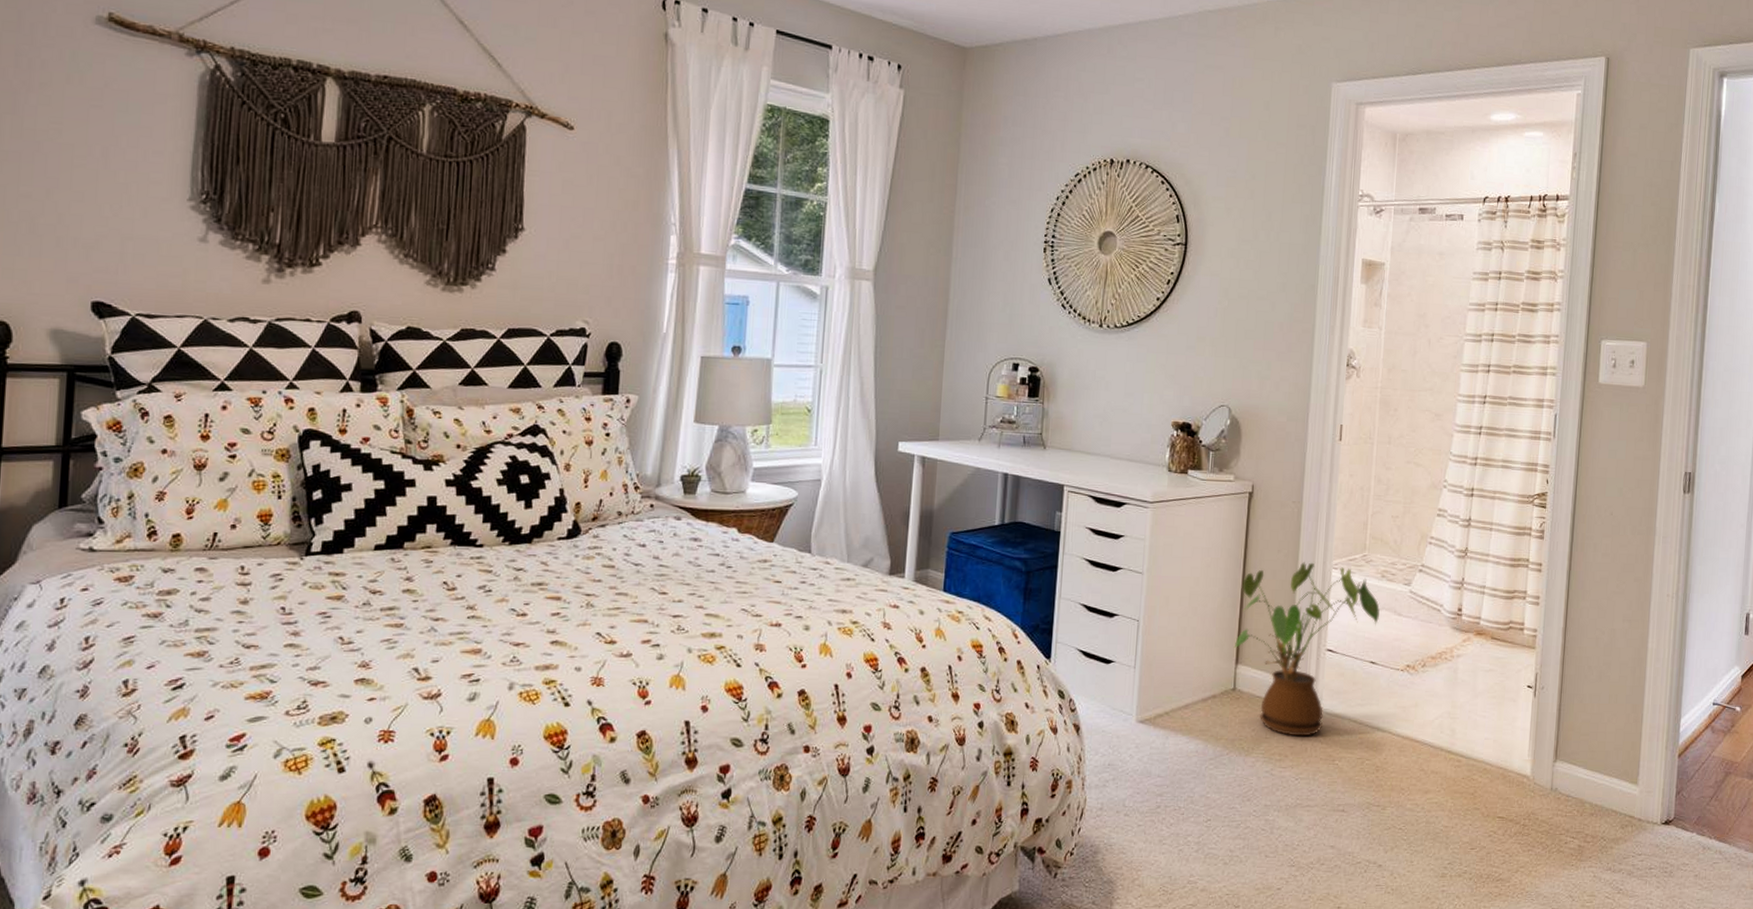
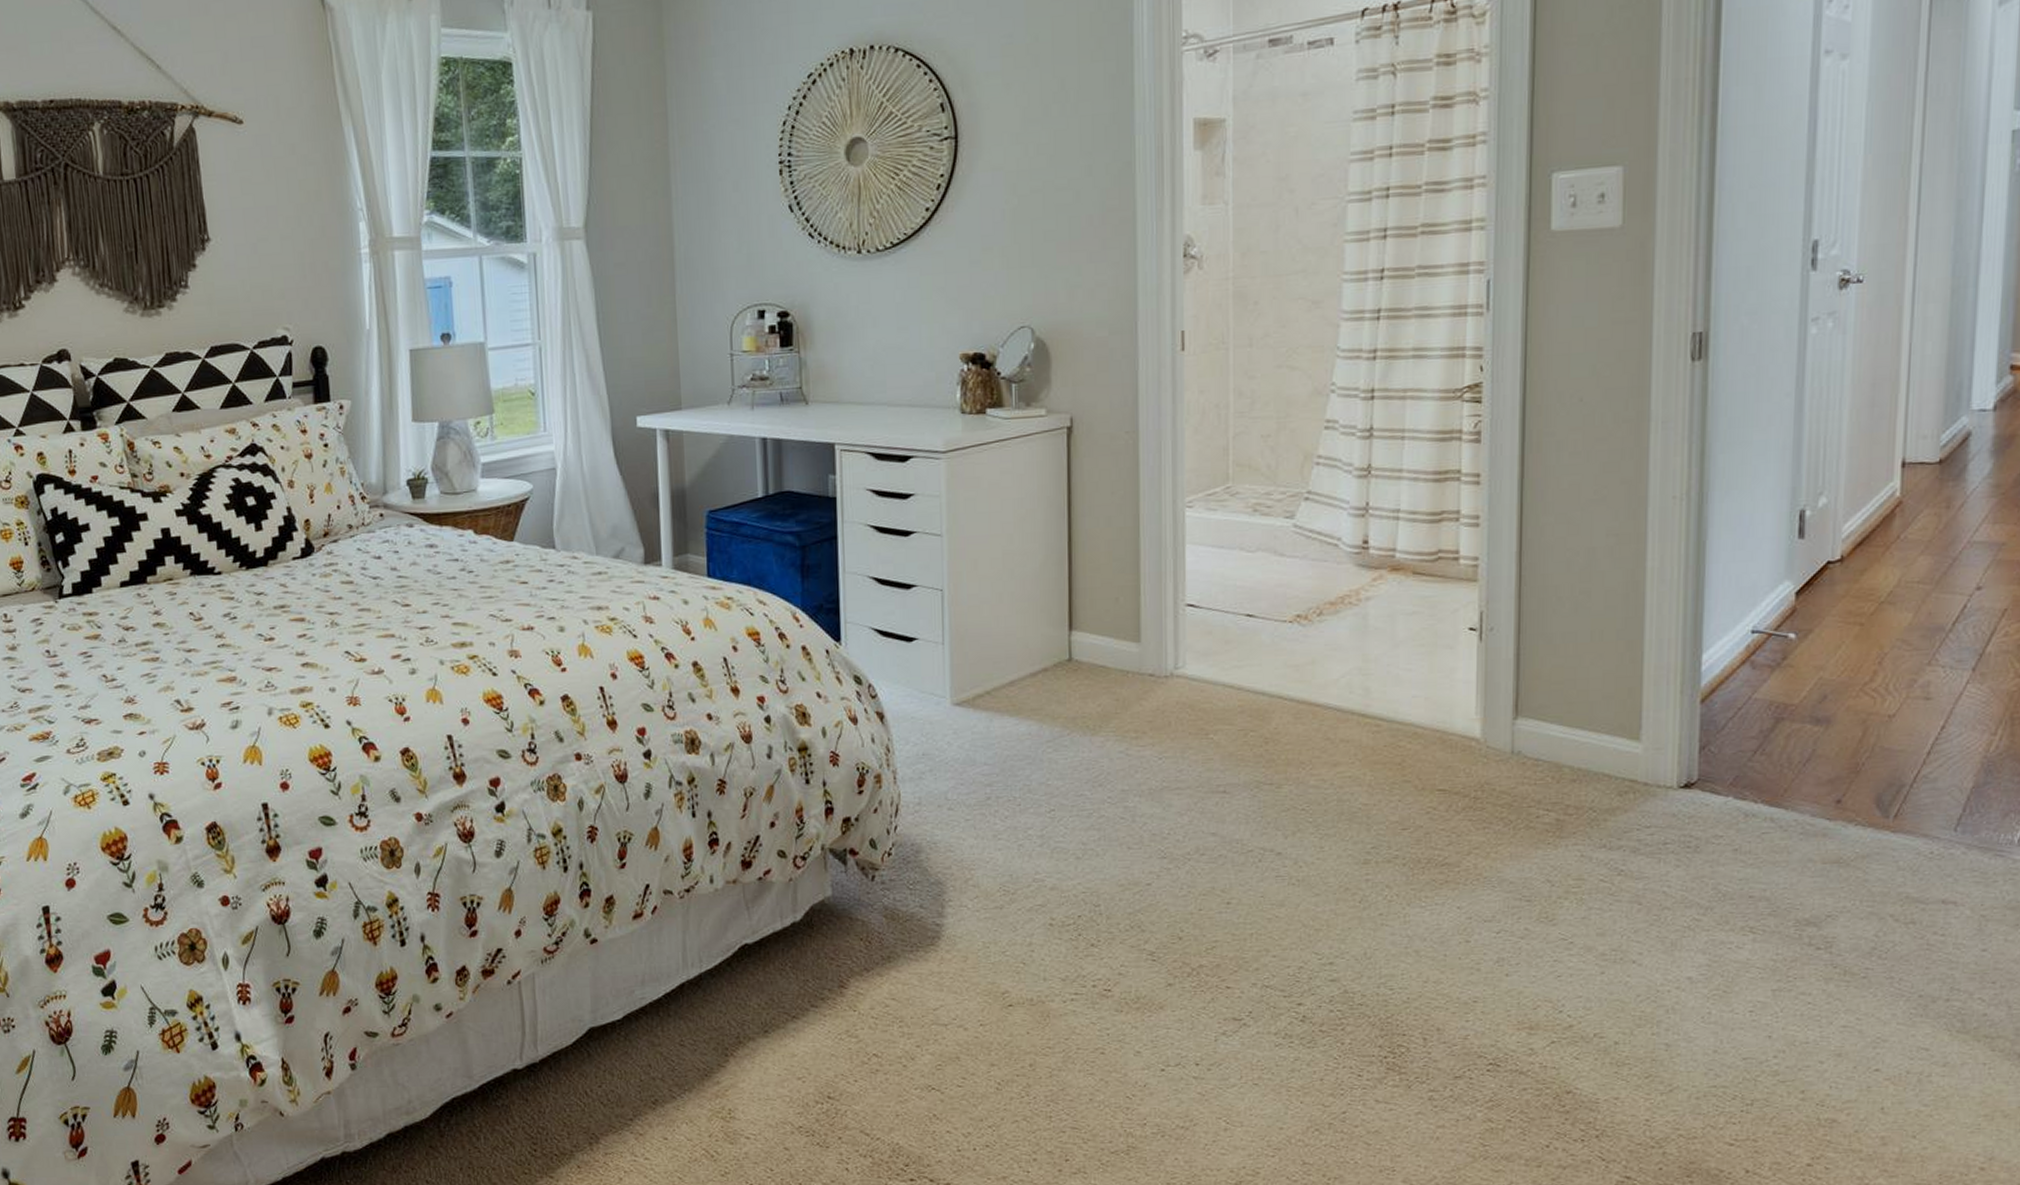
house plant: present [1233,562,1380,737] -> none [1064,502,1254,709]

